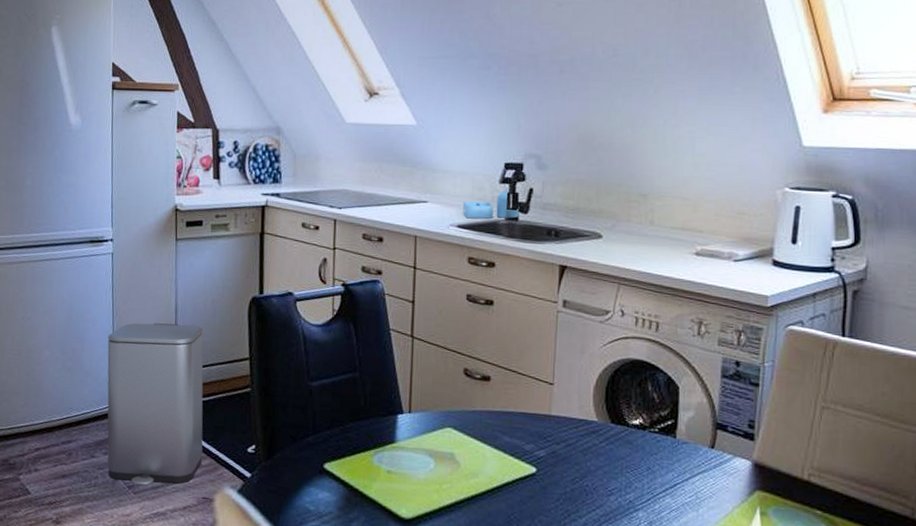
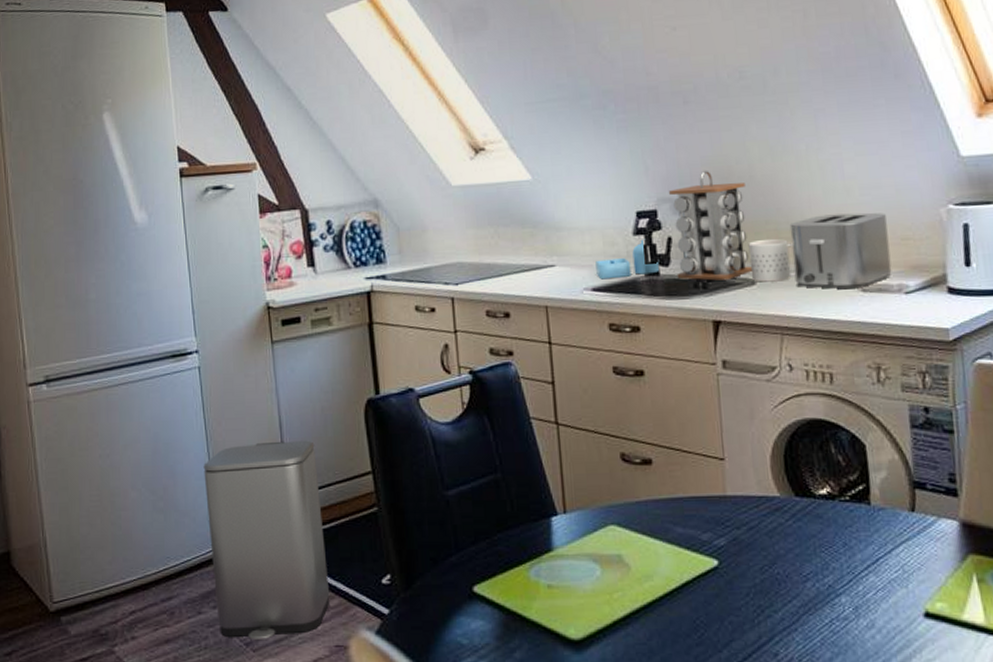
spice rack: none [533,133,605,231] -> present [668,170,752,281]
mug: none [599,200,640,238] -> present [748,239,796,282]
toaster: none [637,184,727,252] -> present [789,212,892,289]

